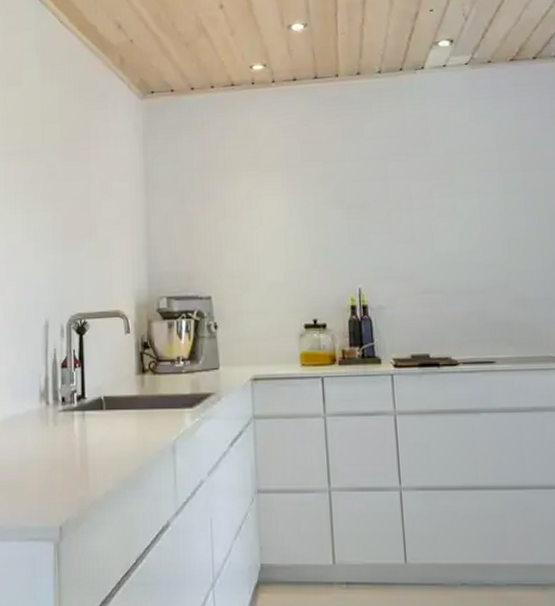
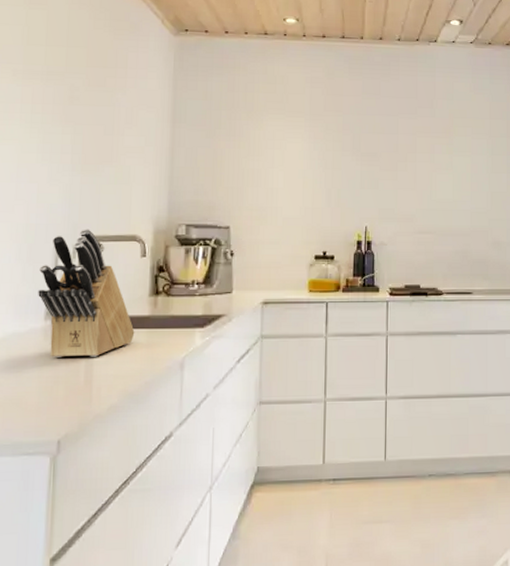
knife block: none [32,306,125,440] -> present [38,229,135,358]

